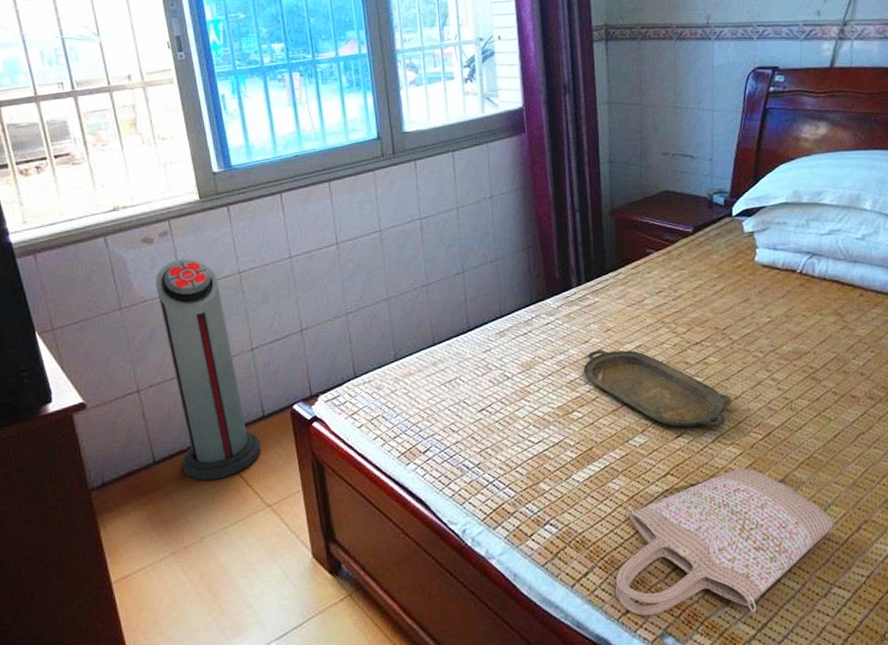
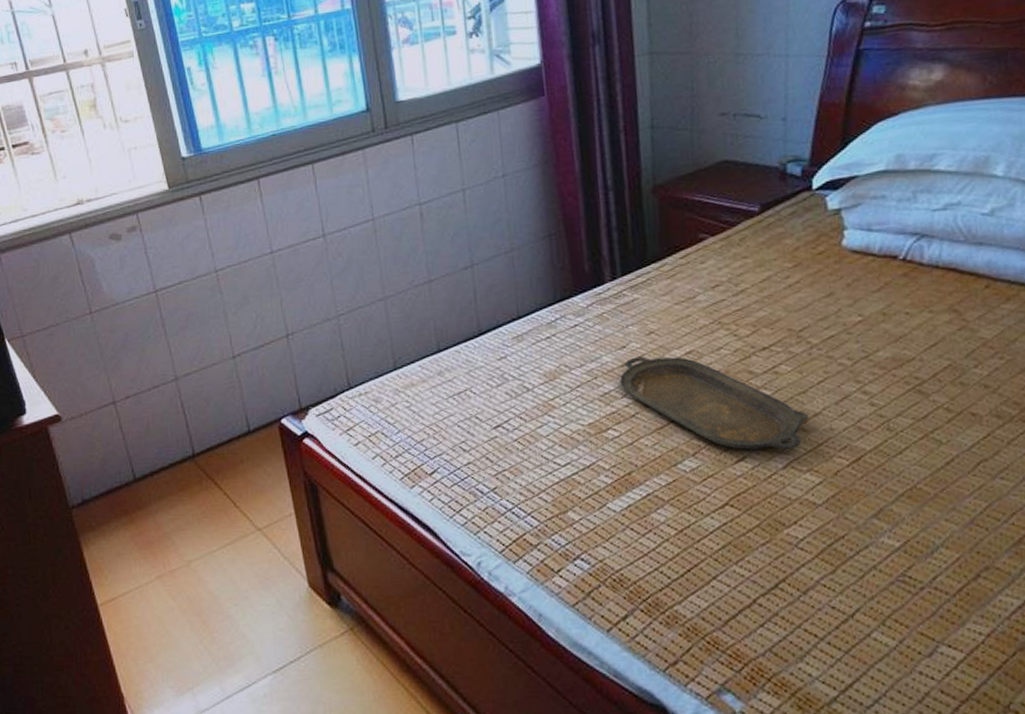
air purifier: present [155,259,261,481] -> none [125,256,248,500]
shopping bag: present [615,468,834,616] -> none [660,500,944,671]

